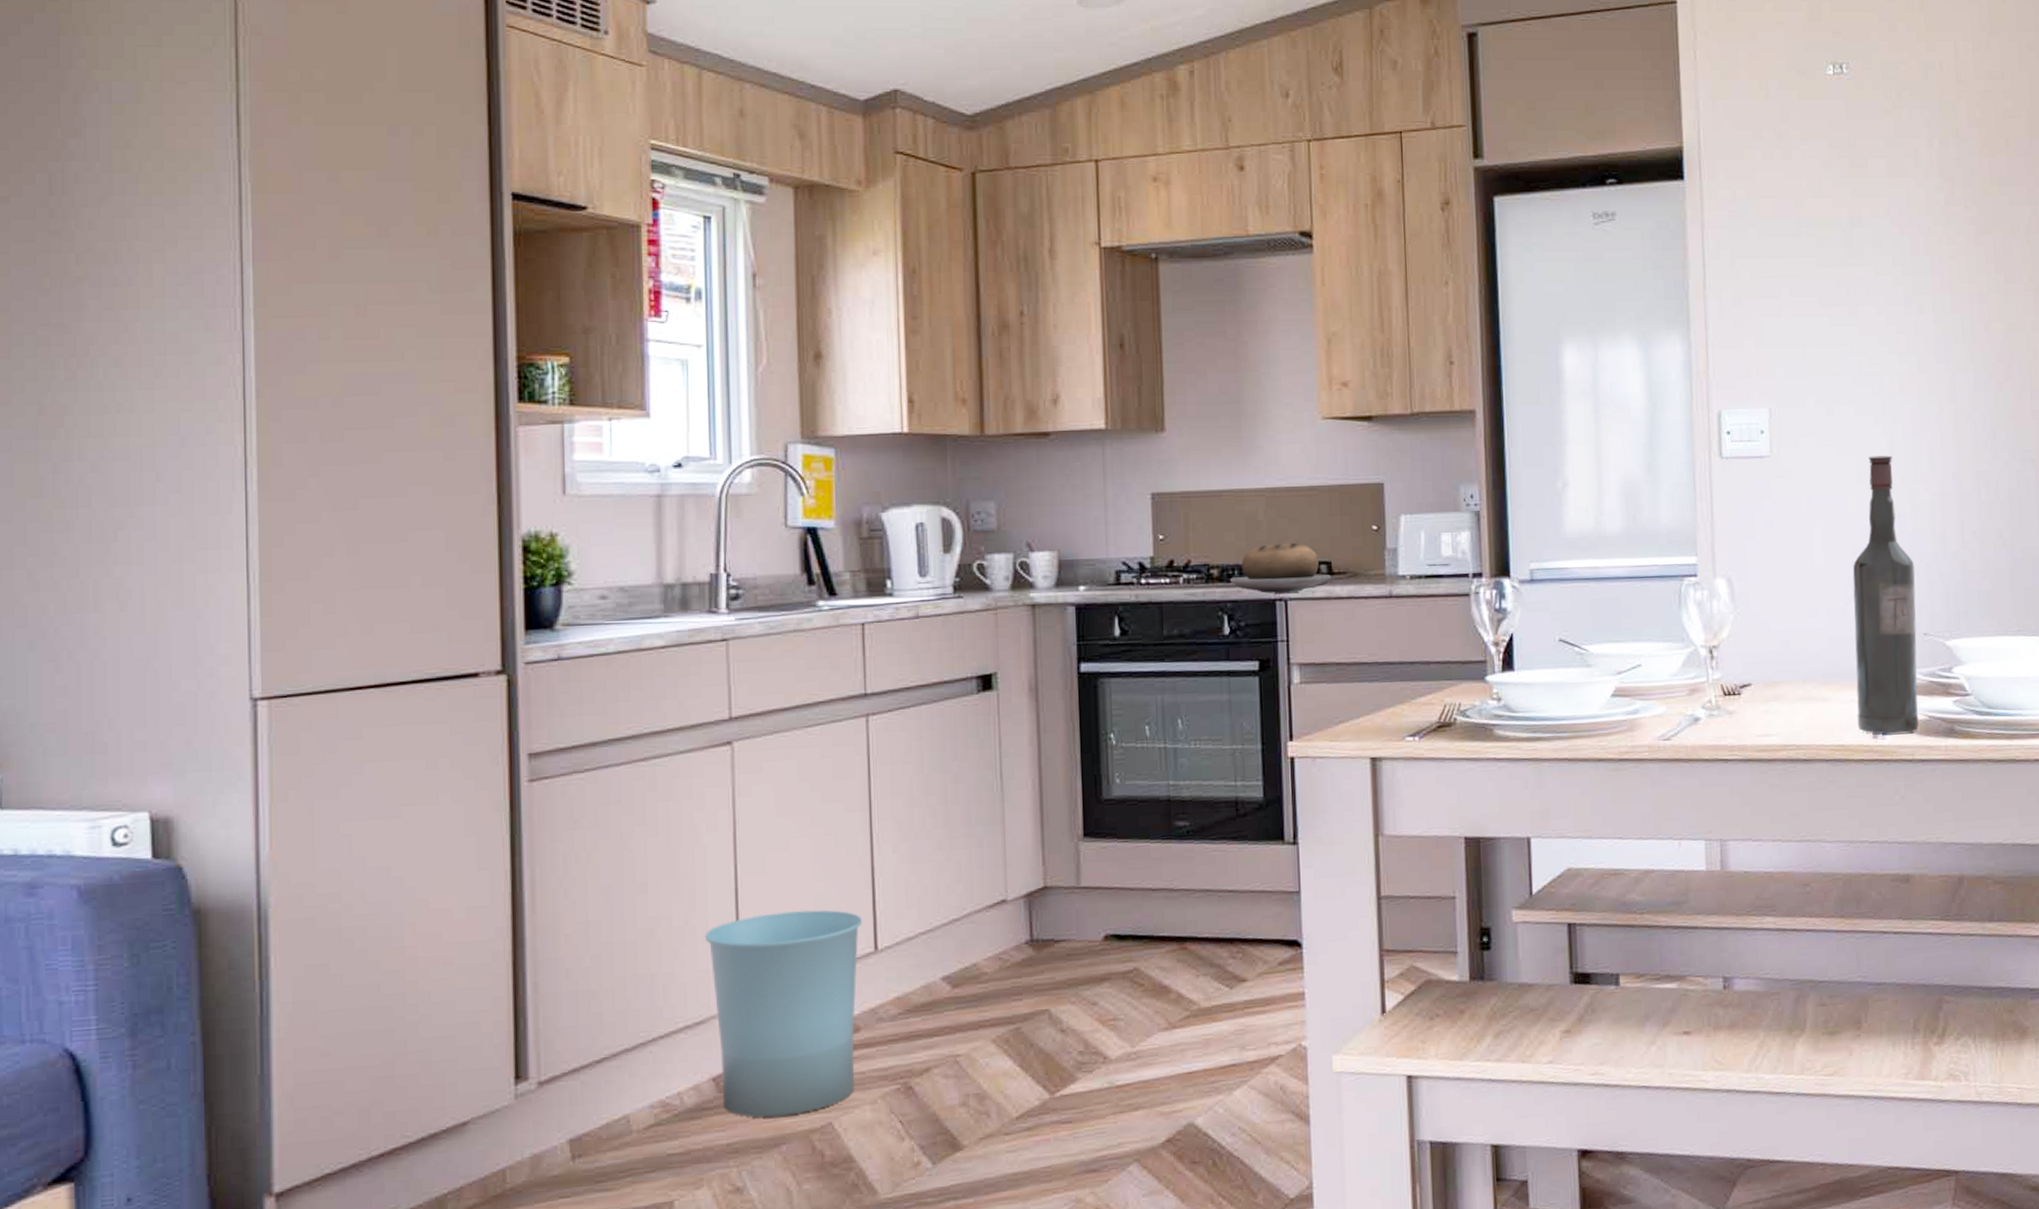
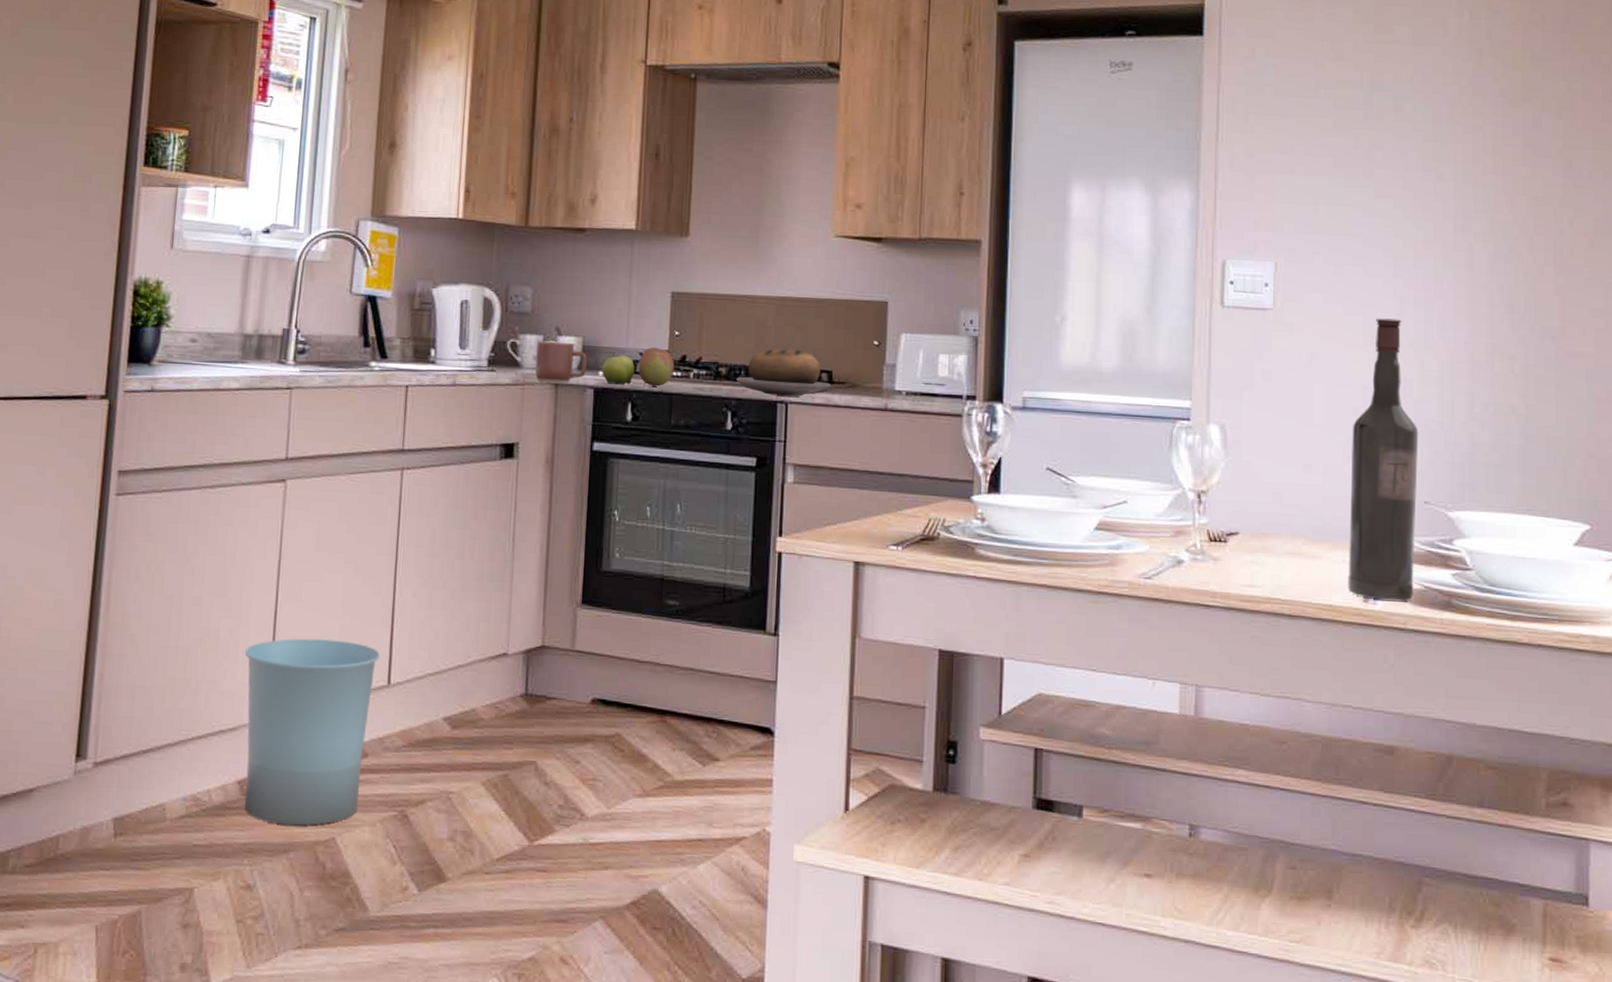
mug: none [1007,558,1065,605] -> present [535,341,587,384]
fruit: none [1082,566,1119,599] -> present [602,354,636,385]
fruit: none [1122,555,1162,597] -> present [638,348,674,387]

